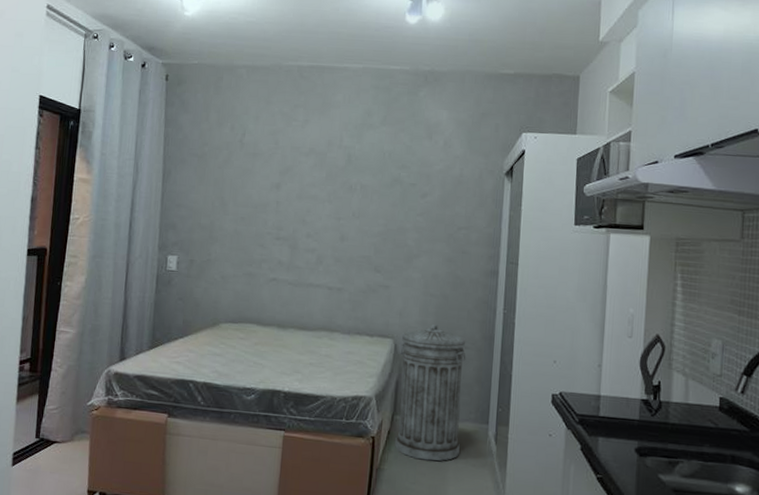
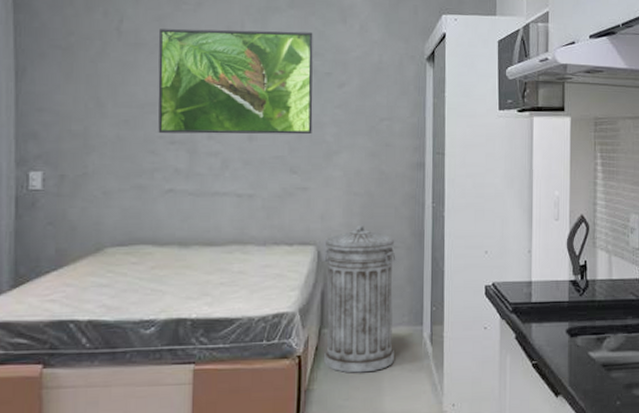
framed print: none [267,141,402,239] -> present [158,29,313,135]

